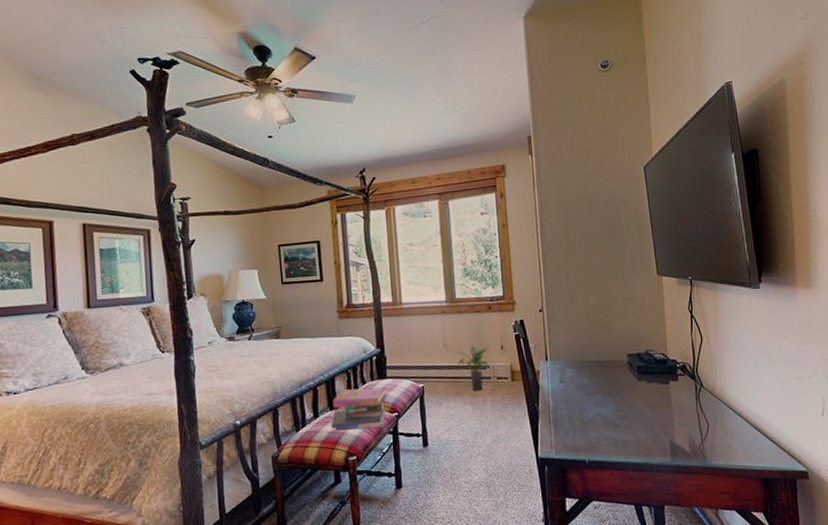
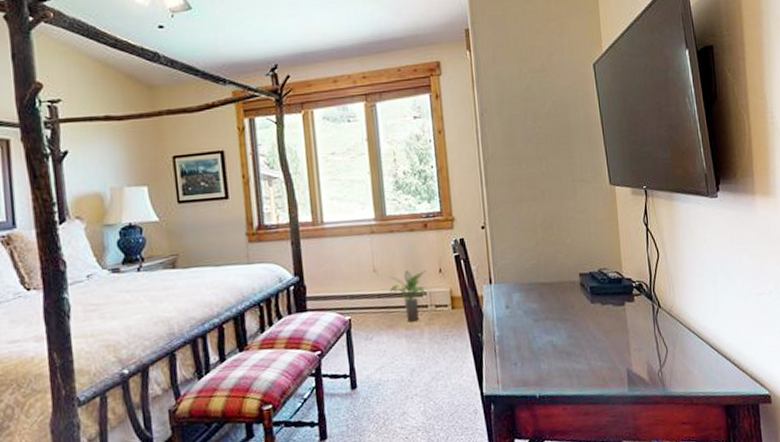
books: present [331,388,386,431] -> none [240,322,306,376]

